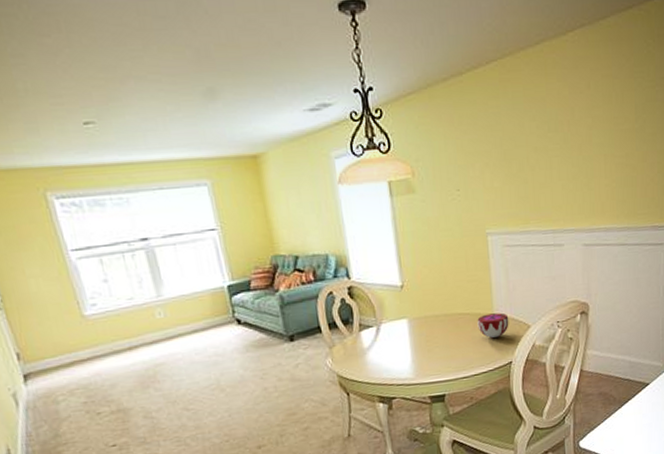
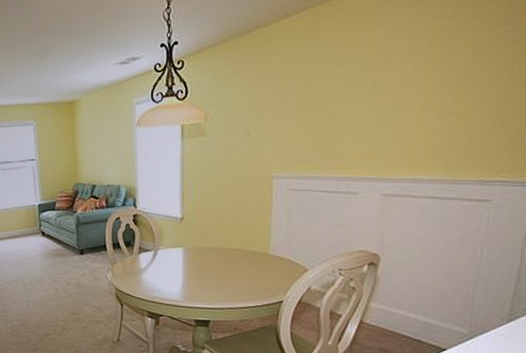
decorative bowl: present [477,312,509,338] -> none [251,253,285,276]

